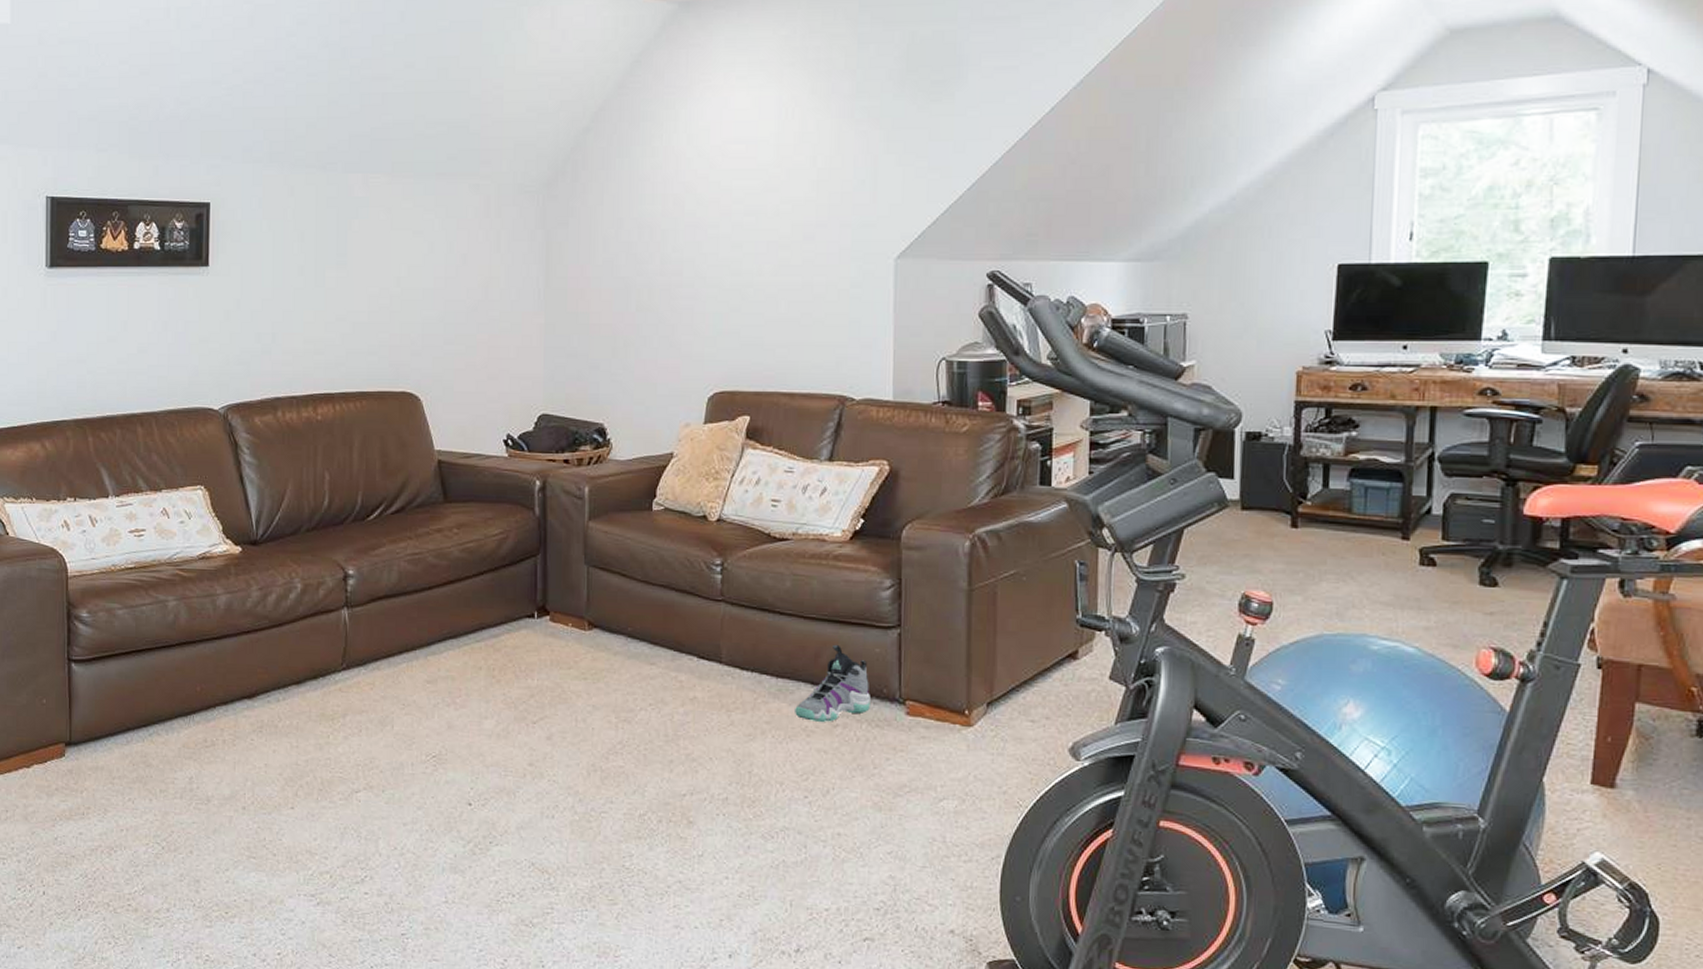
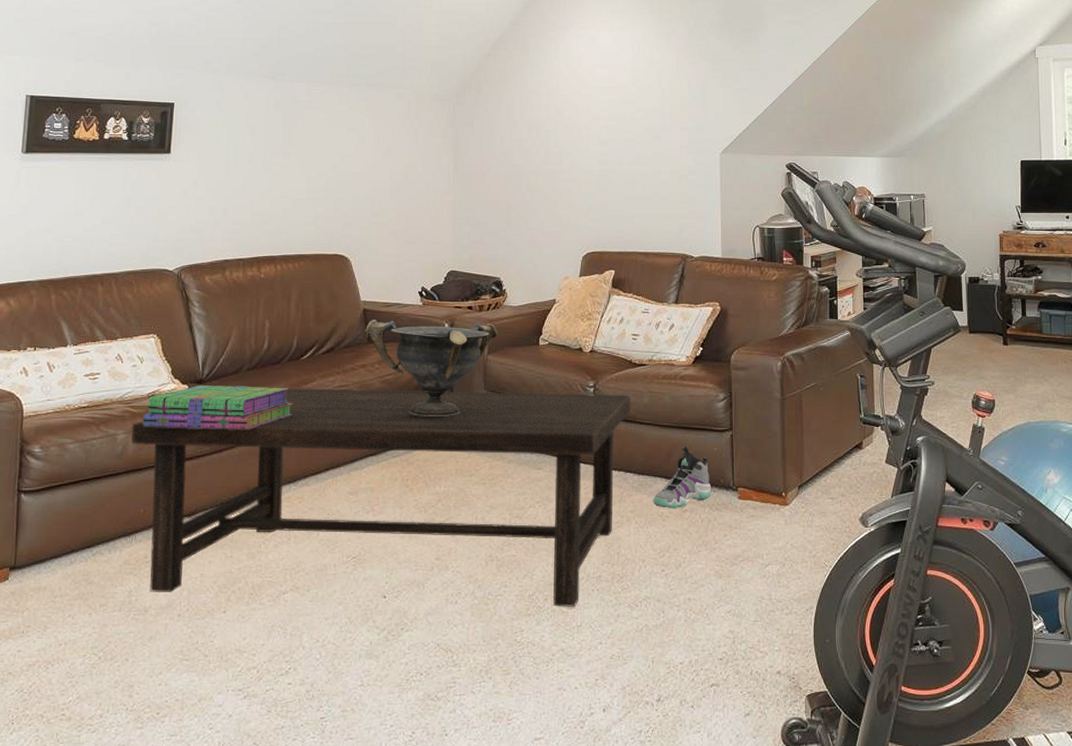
coffee table: none [182,554,769,834] -> present [131,388,631,608]
stack of books: none [194,548,359,601] -> present [142,386,292,429]
decorative bowl: none [441,474,601,596] -> present [365,320,498,418]

